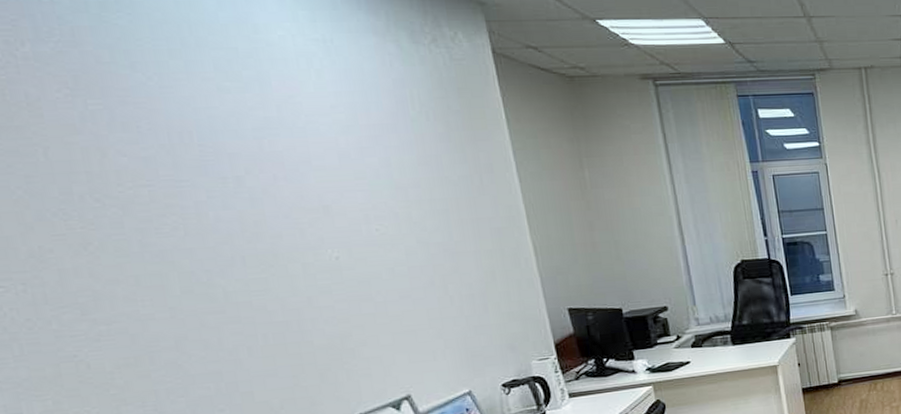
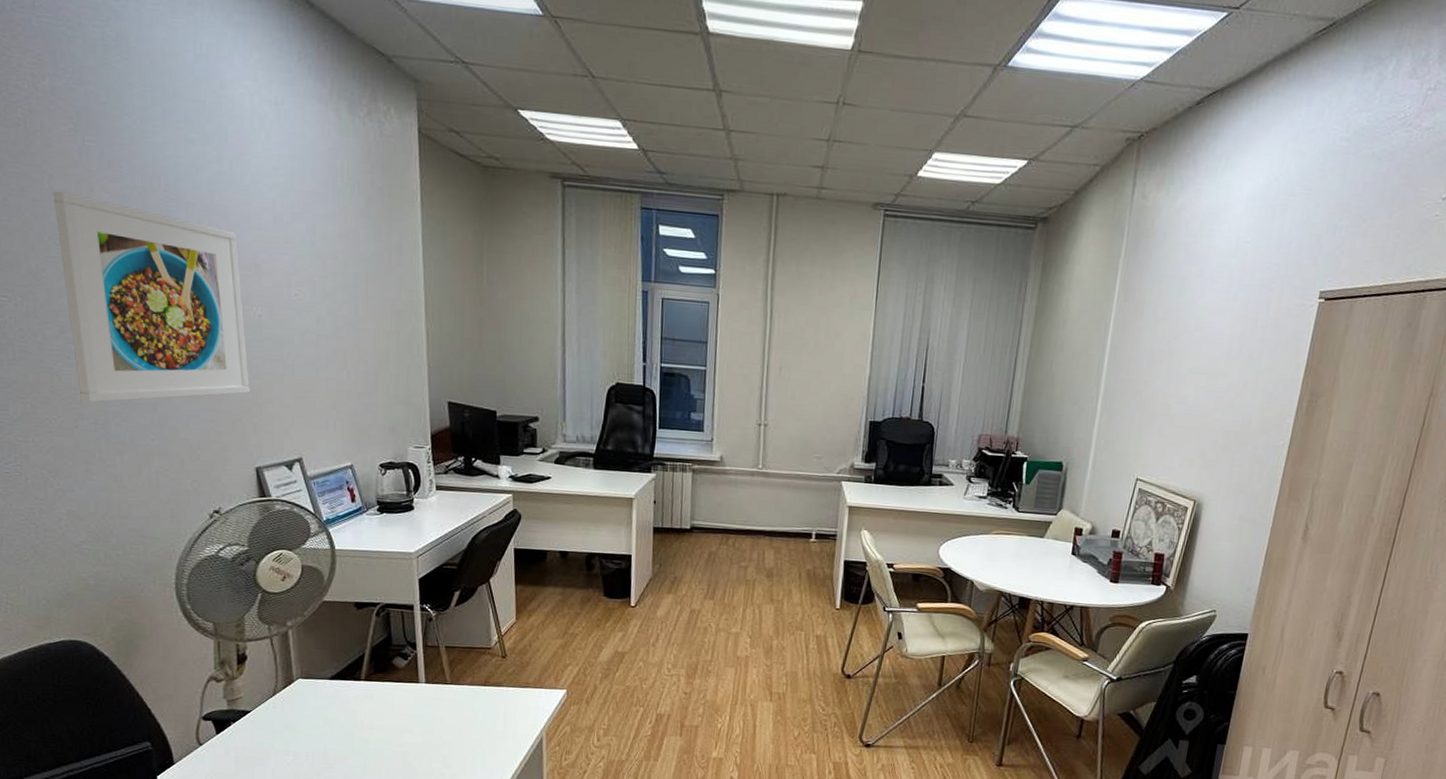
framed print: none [51,162,338,385] -> present [52,191,251,403]

